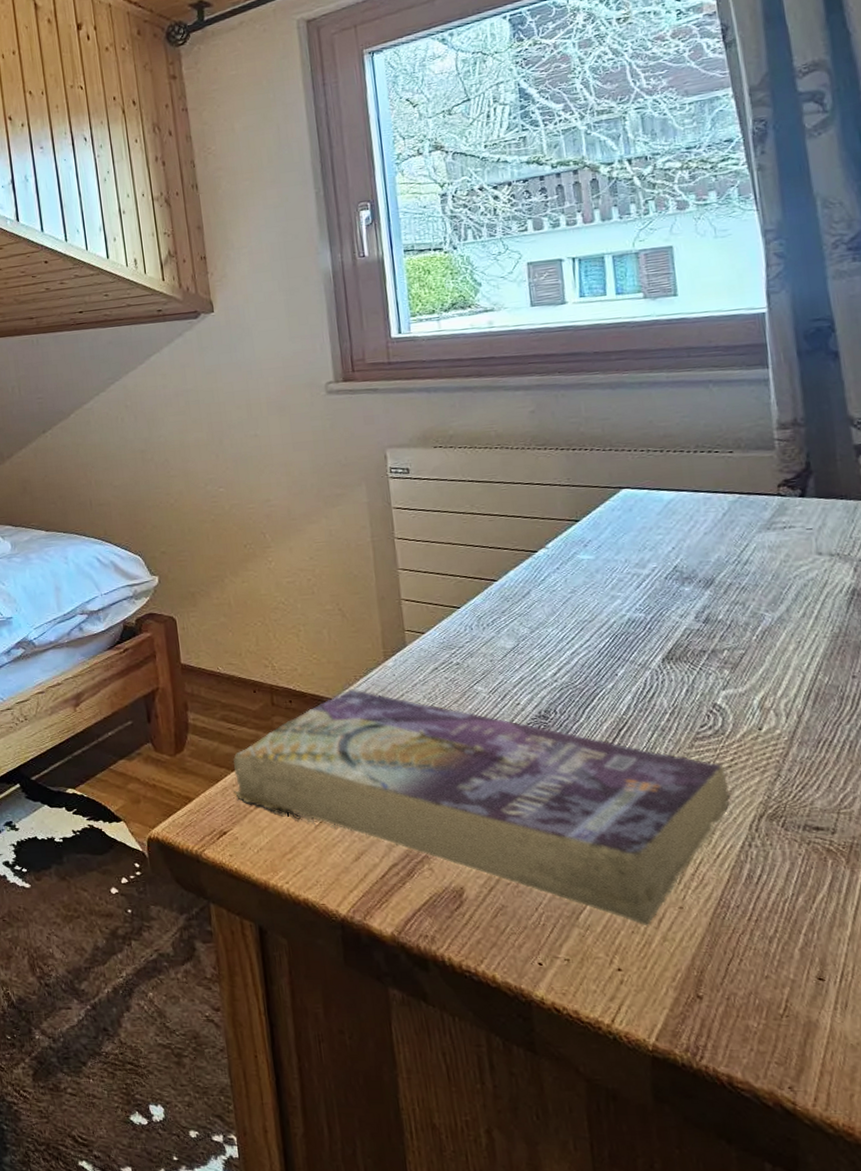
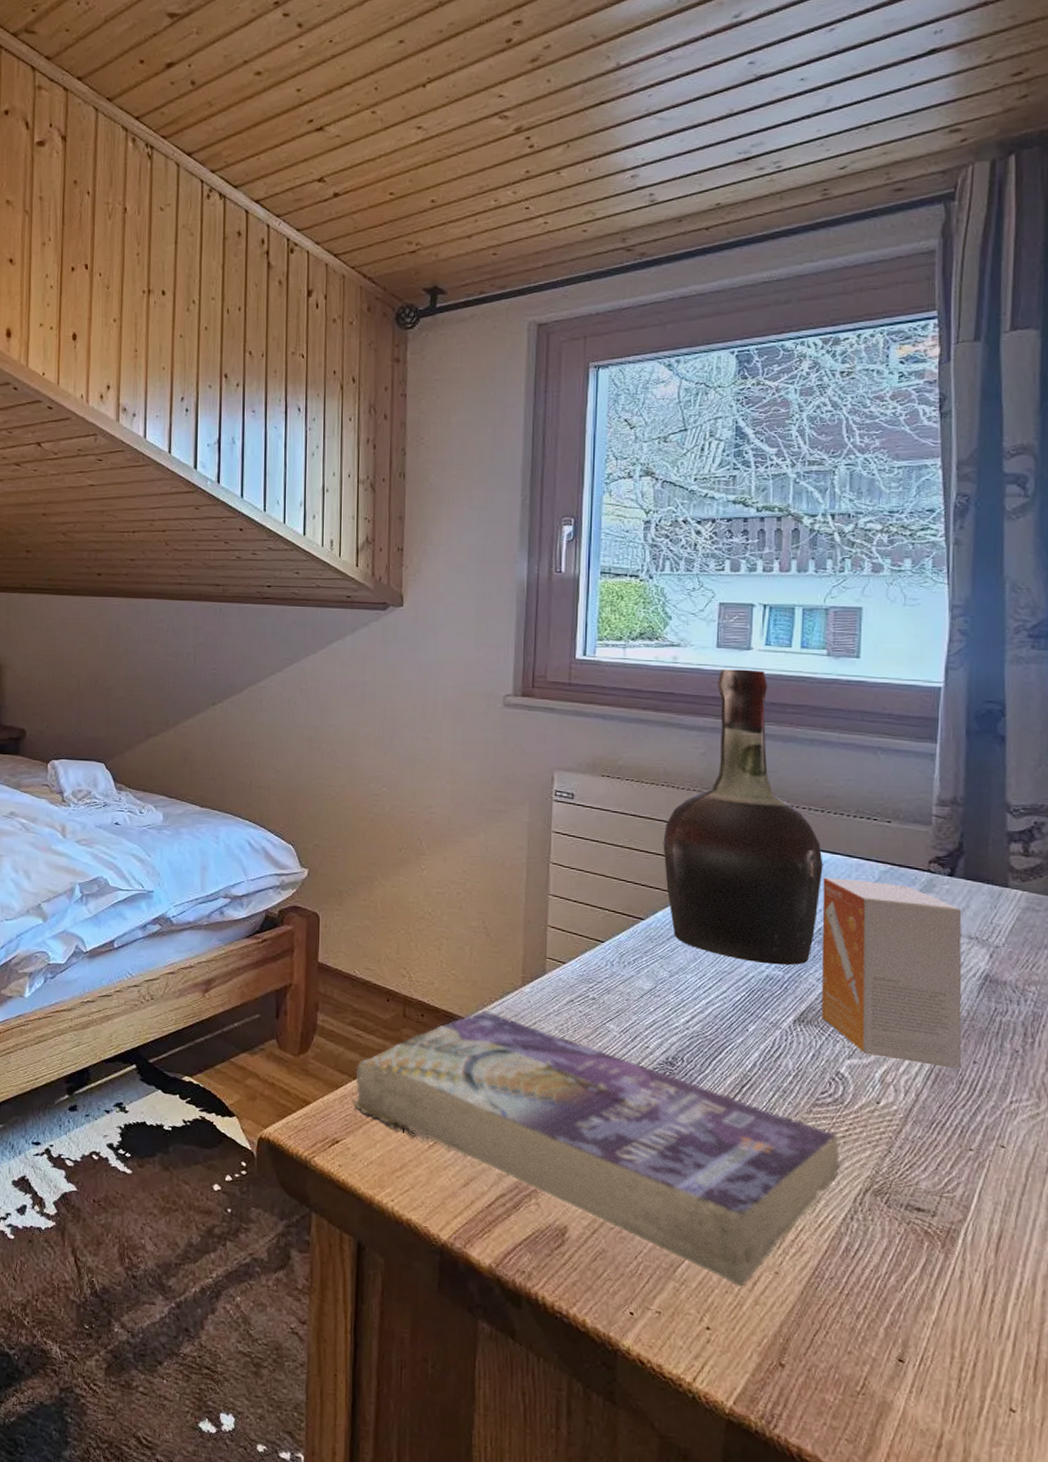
cognac bottle: none [504,323,671,608] -> present [663,669,823,966]
small box: none [671,512,841,686] -> present [822,877,962,1069]

